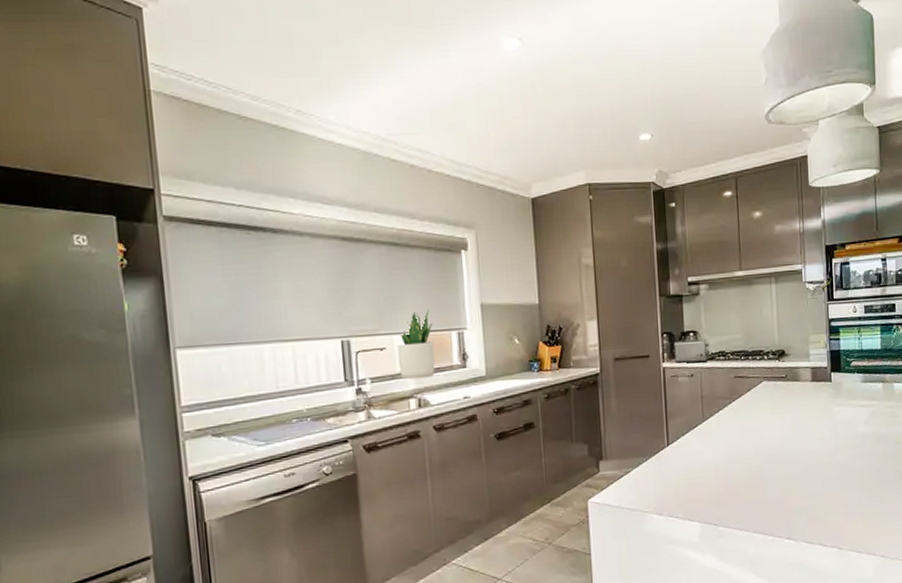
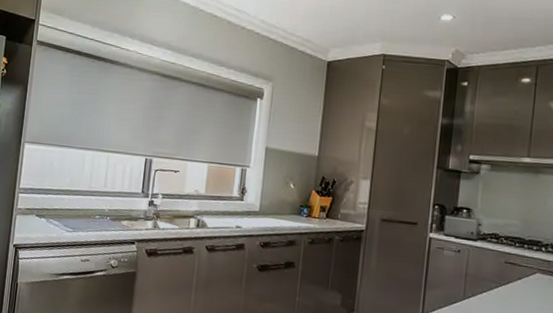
planter: present [397,309,435,380] -> none [186,144,222,204]

